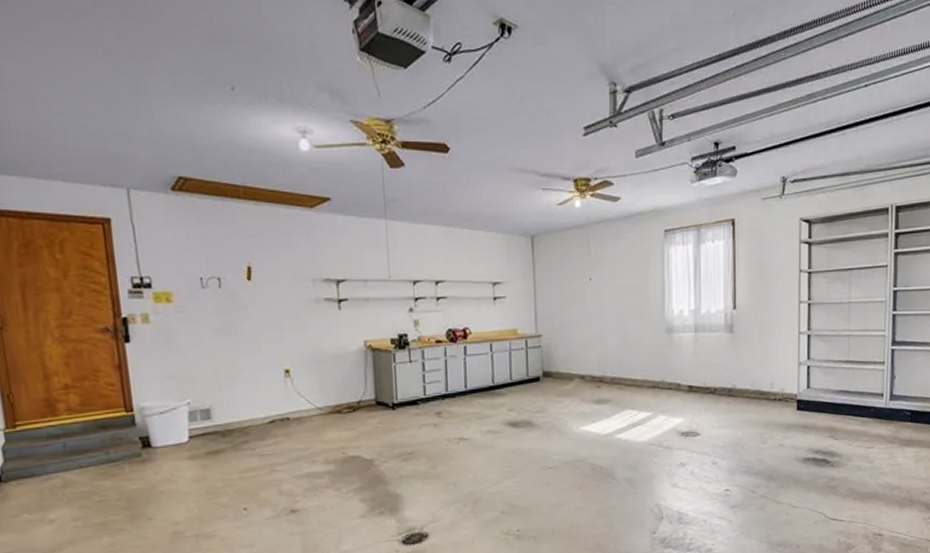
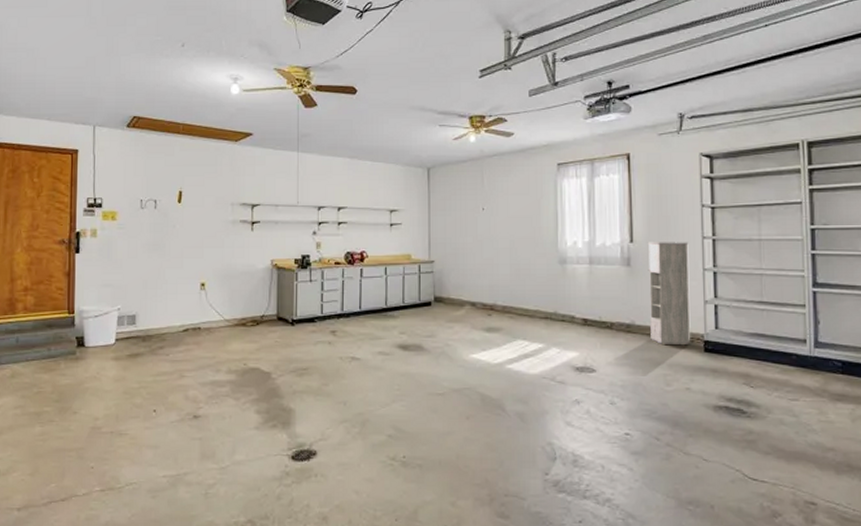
storage cabinet: none [749,307,787,406] -> present [647,242,691,344]

